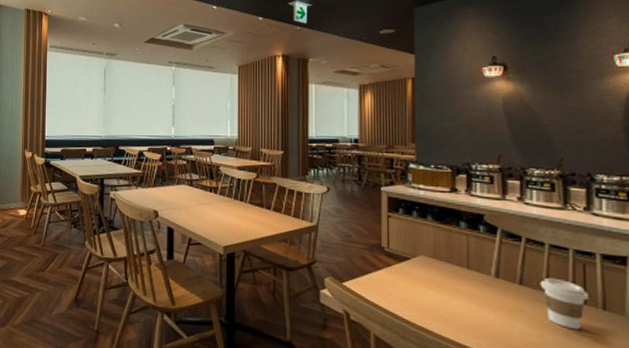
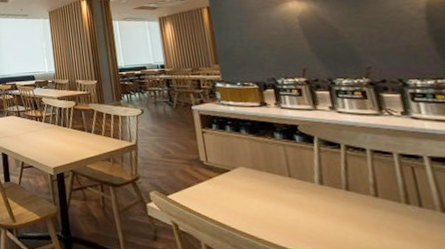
coffee cup: present [540,277,588,330] -> none [367,182,424,234]

